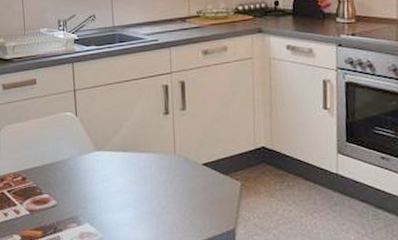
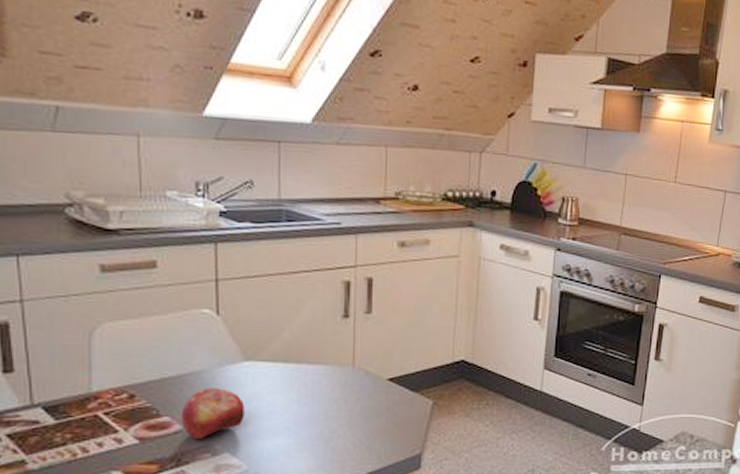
fruit: none [55,172,98,213] -> present [181,388,245,440]

